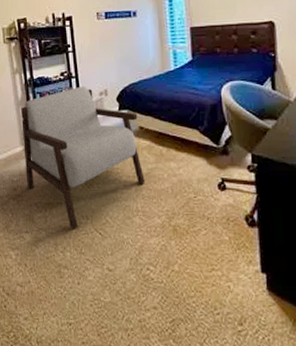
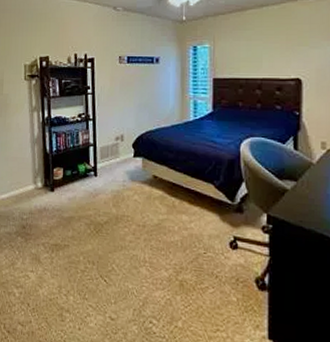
armchair: present [21,86,145,229] -> none [35,129,155,274]

